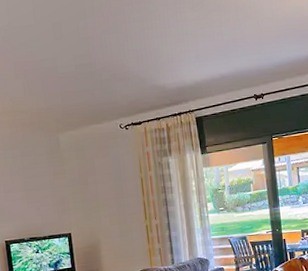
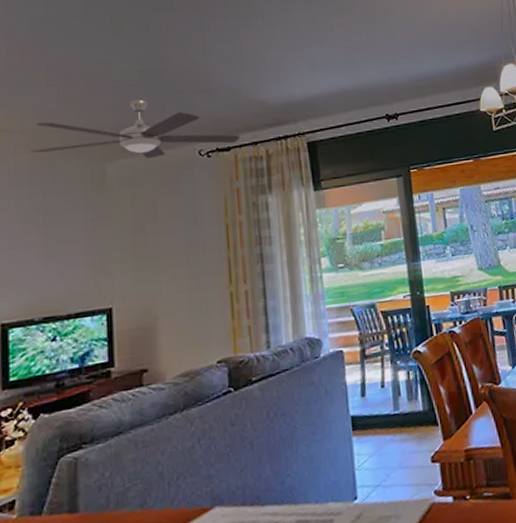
electric fan: none [11,87,147,131] -> present [31,99,239,159]

